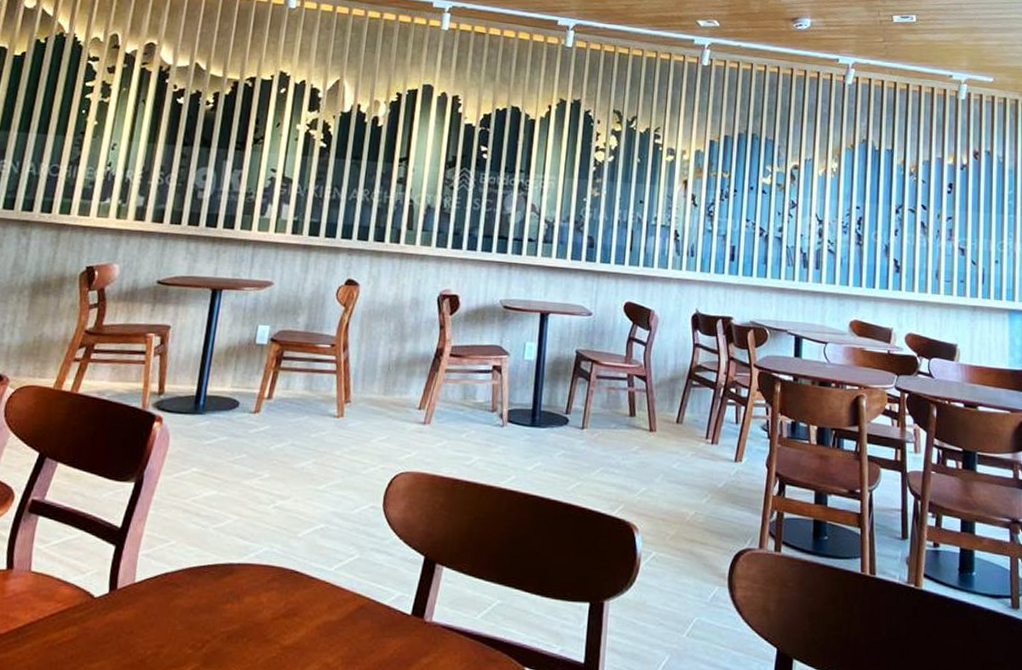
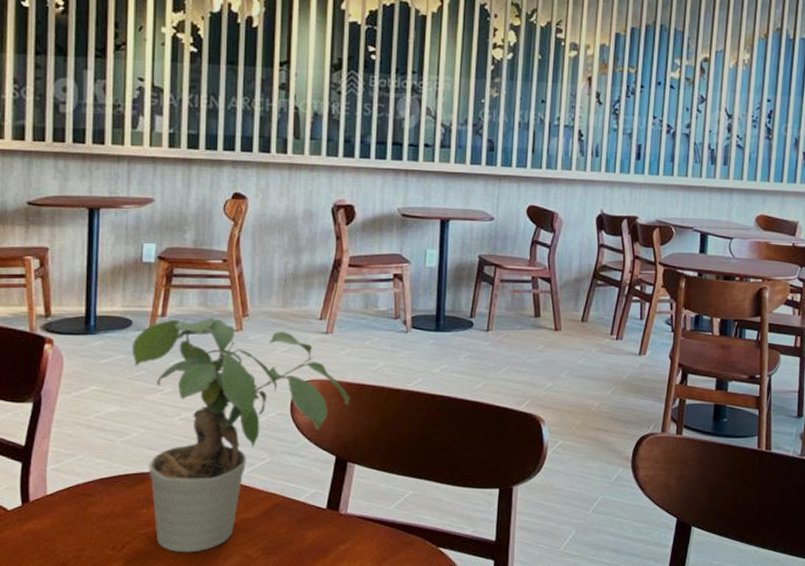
potted plant: none [235,401,443,657] -> present [131,317,350,553]

